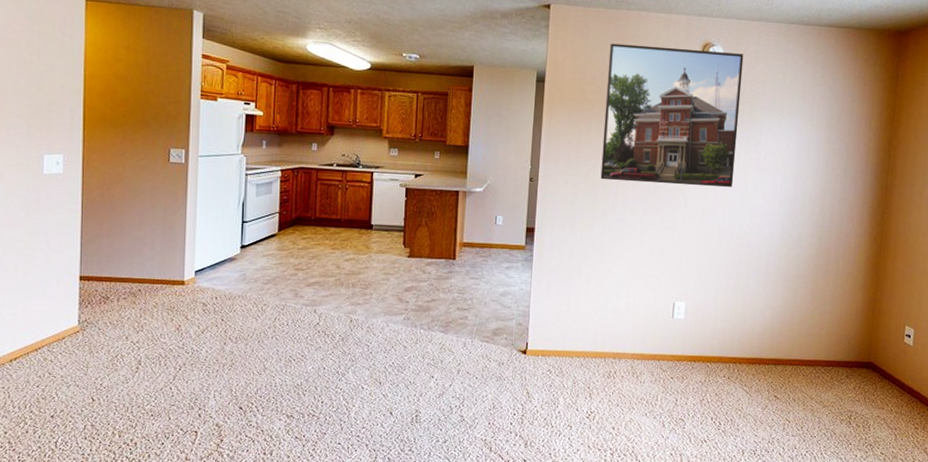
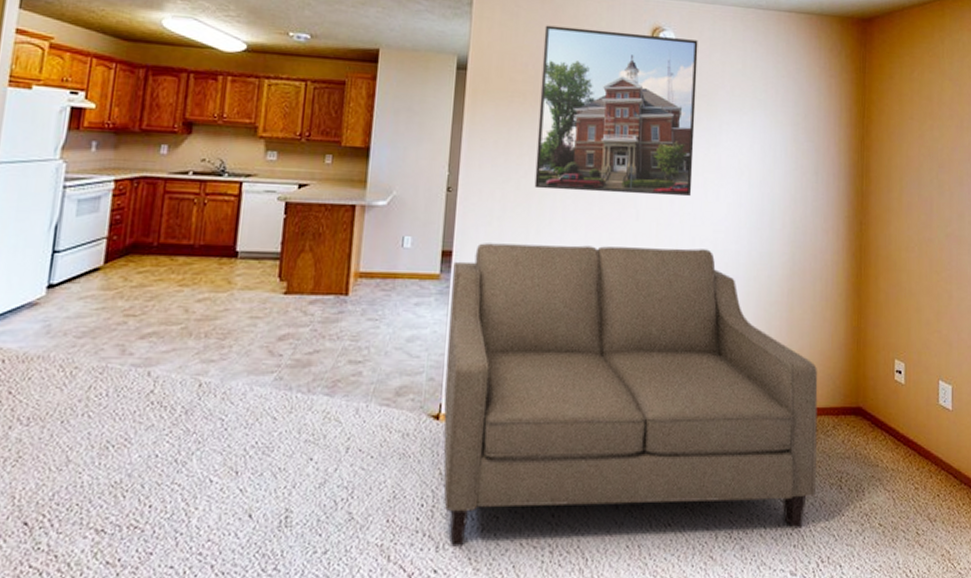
sofa: none [529,222,836,451] -> present [443,243,818,547]

